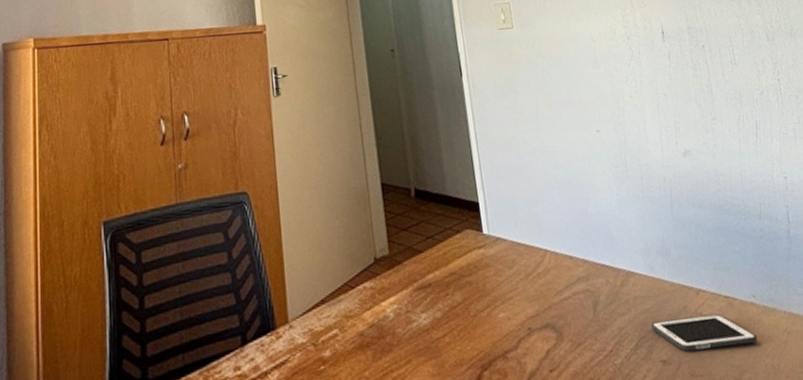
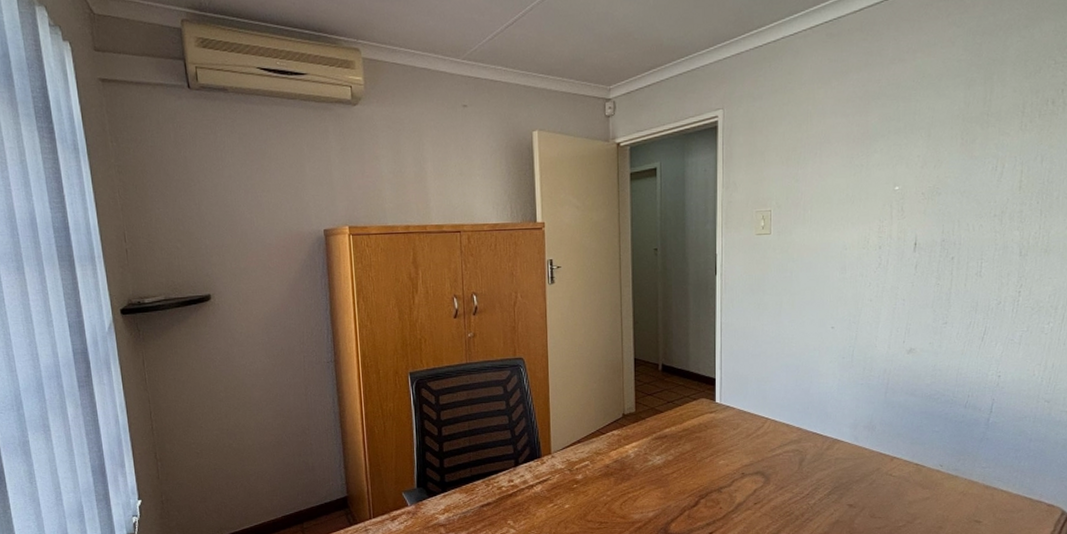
cell phone: present [650,314,758,352] -> none [845,476,936,500]

